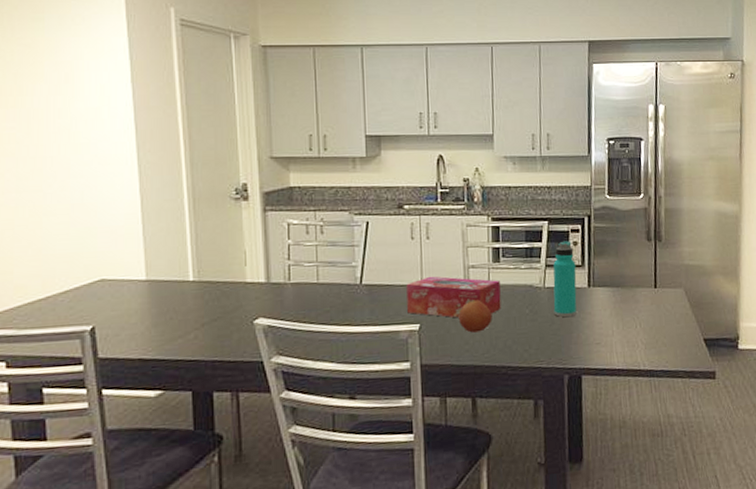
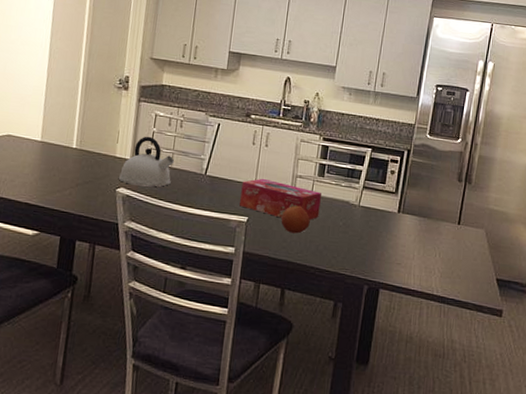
kettle: none [254,250,321,312] -> present [118,136,175,187]
water bottle: present [553,240,577,318] -> none [364,168,390,236]

